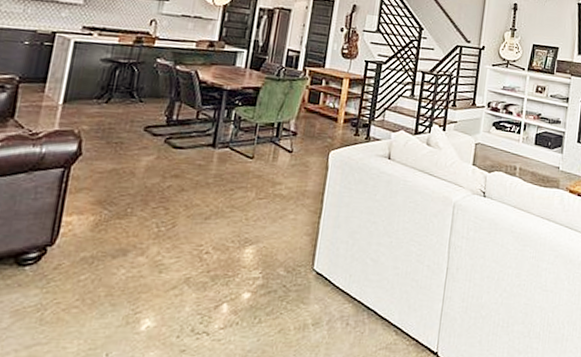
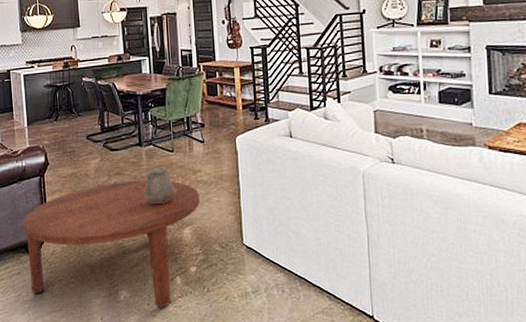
coffee table: none [9,186,275,341] -> present [23,180,201,308]
ceramic cup: none [205,175,247,217] -> present [144,168,177,205]

